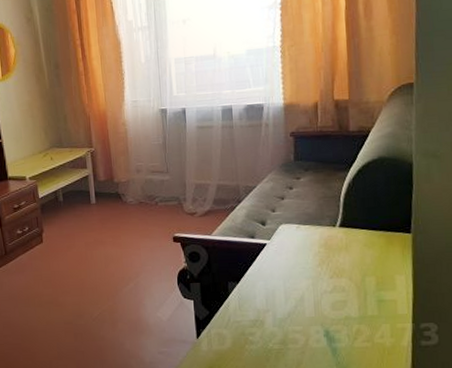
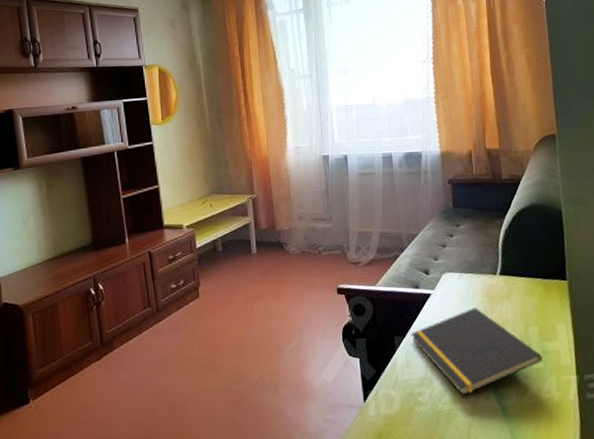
notepad: none [244,258,378,337] -> present [410,308,543,396]

